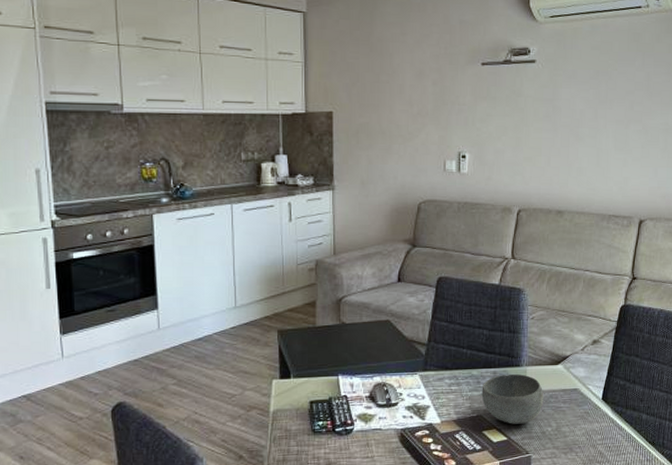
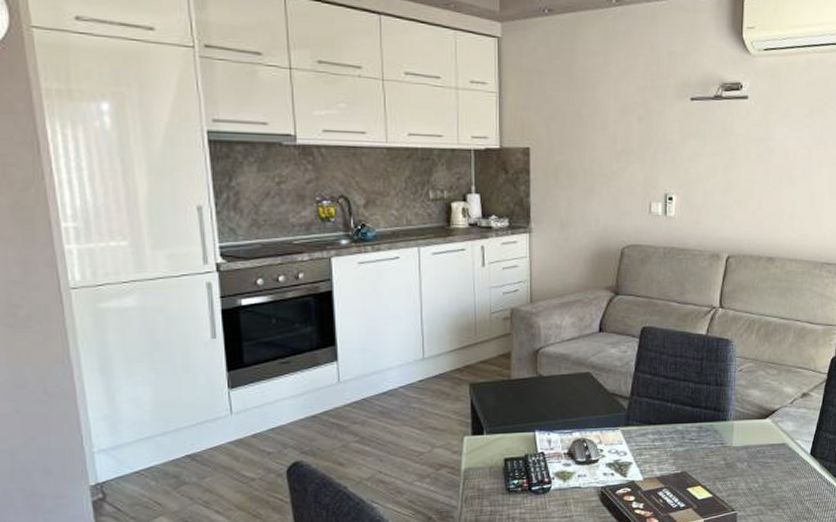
bowl: present [481,373,544,424] -> none [686,428,751,481]

